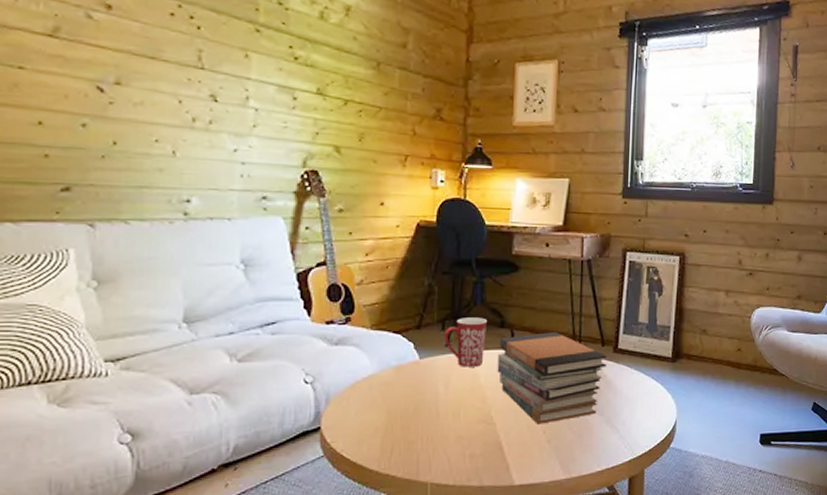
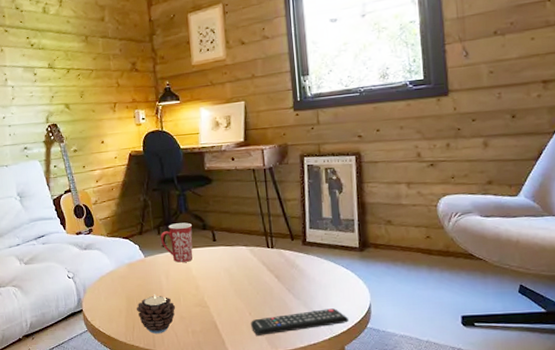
candle: none [398,407,453,459] -> present [136,294,176,334]
book stack: present [497,332,607,424] -> none [203,231,298,307]
remote control: none [544,426,653,459] -> present [251,308,349,336]

